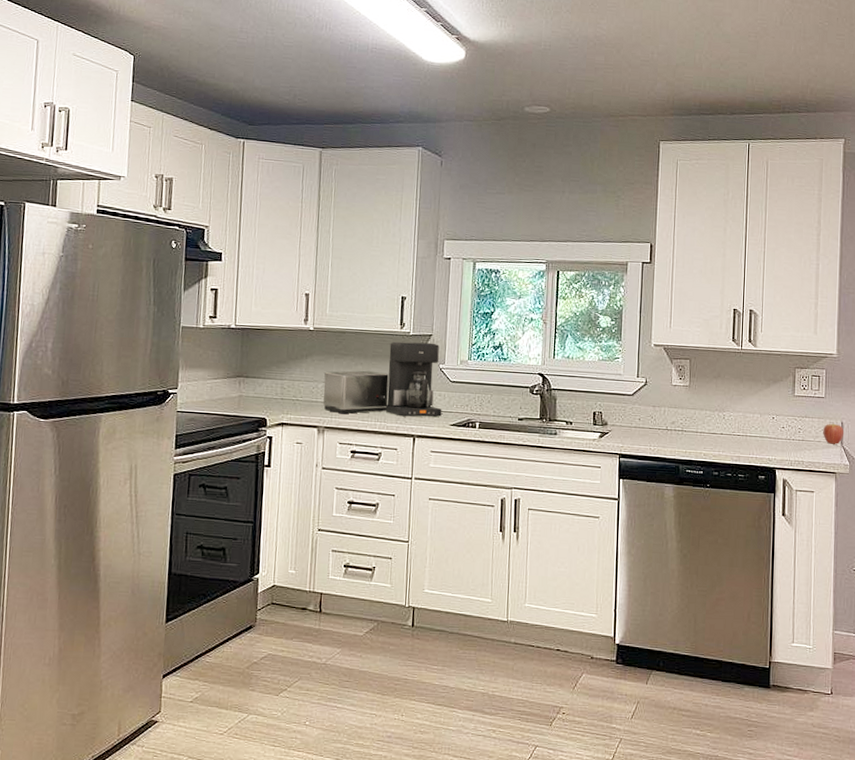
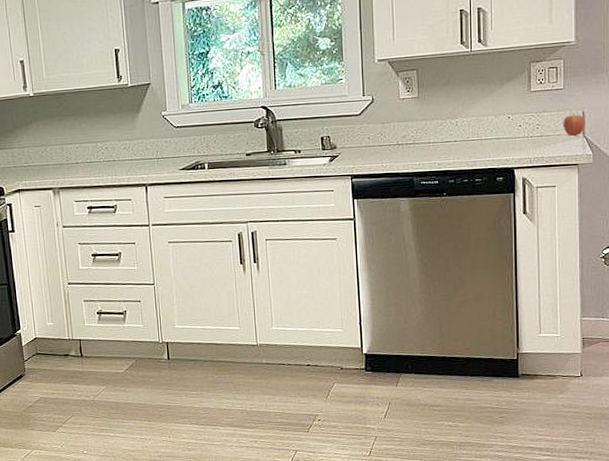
toaster: present [323,370,389,414] -> none [51,127,116,173]
coffee maker: present [385,341,442,418] -> none [110,91,170,168]

